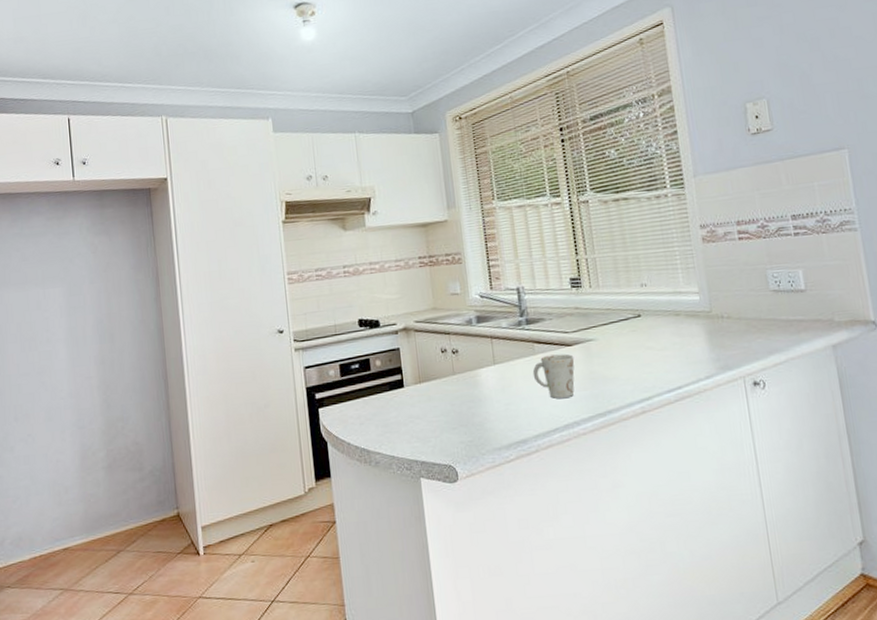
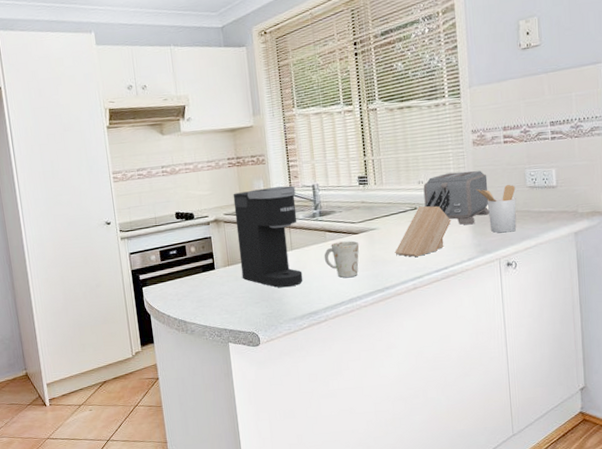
coffee maker: none [425,288,509,410] -> present [233,185,303,288]
knife block: none [617,293,683,374] -> present [395,189,452,257]
toaster: none [646,271,728,336] -> present [423,171,490,225]
utensil holder: none [710,287,761,346] -> present [476,184,517,233]

